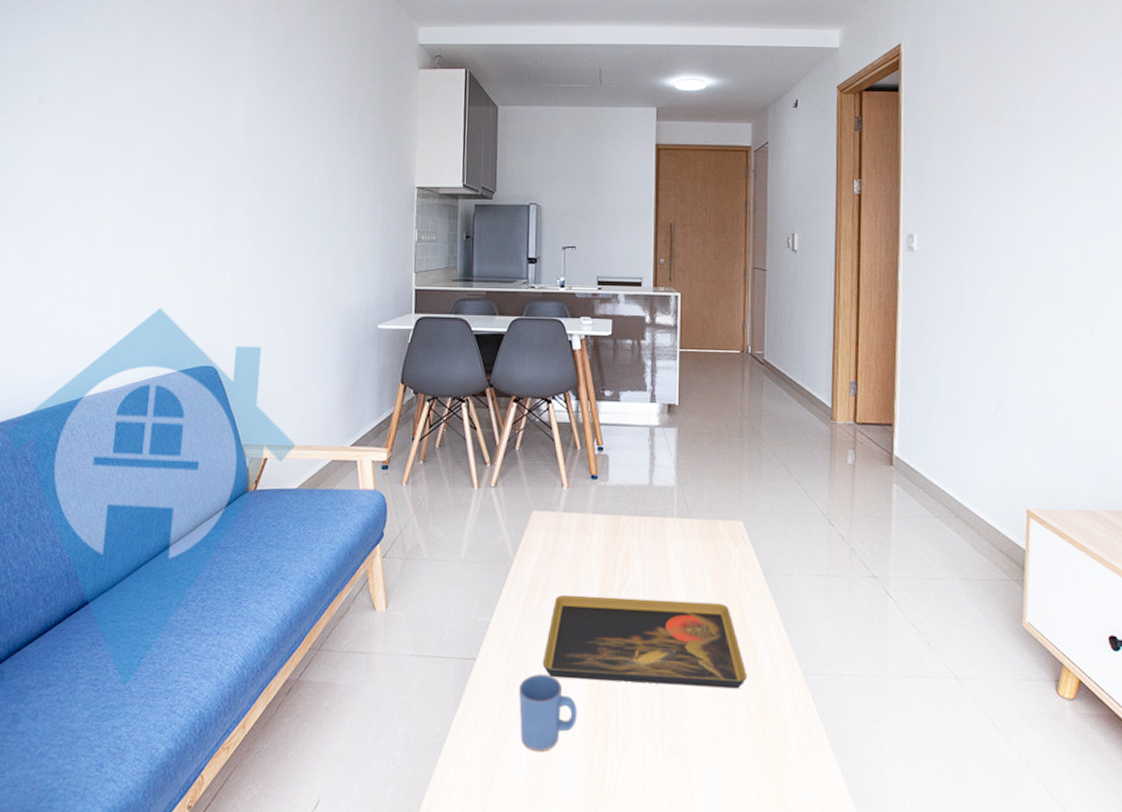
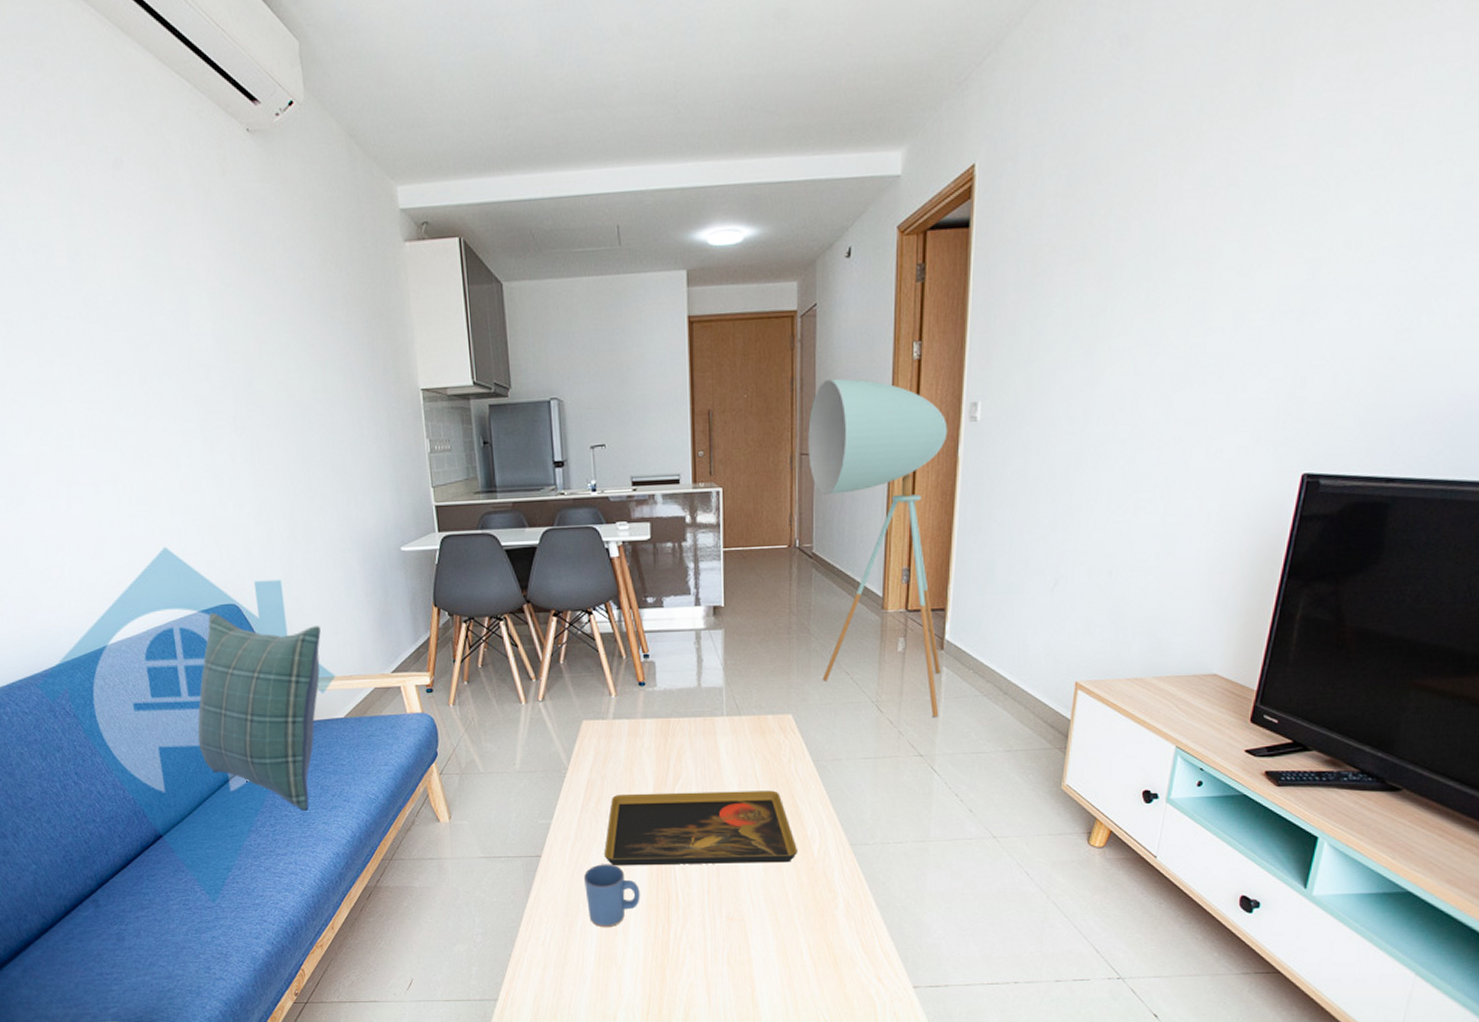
pillow: none [147,372,289,587] -> present [197,612,321,811]
floor lamp: none [760,205,892,537] -> present [808,378,948,718]

